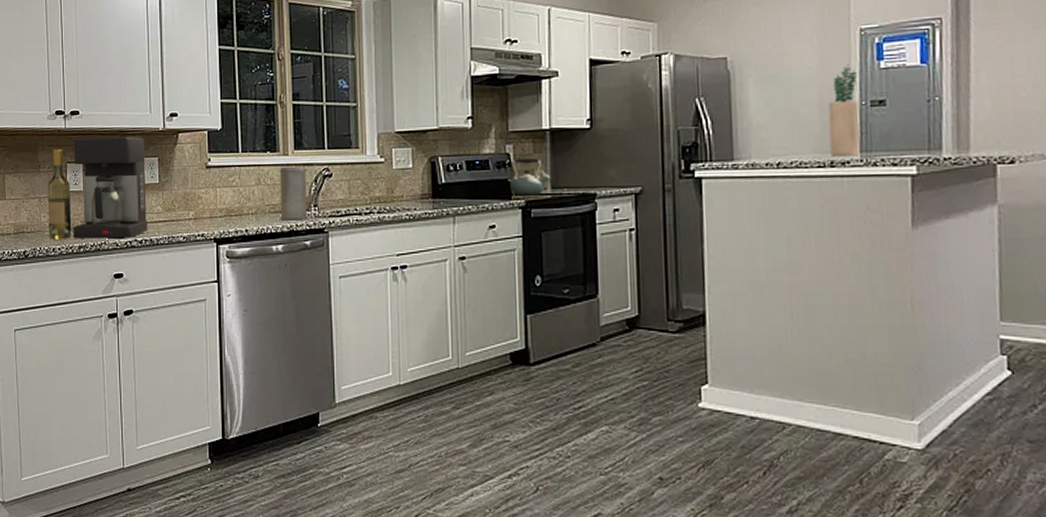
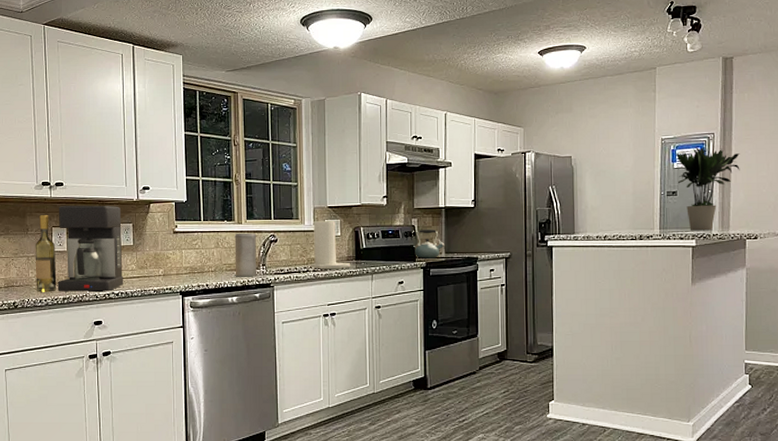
paper towel: none [375,150,426,210] -> present [311,221,351,269]
vase: present [827,63,860,156] -> none [639,164,660,232]
potted plant: none [883,36,985,154] -> present [676,146,741,231]

